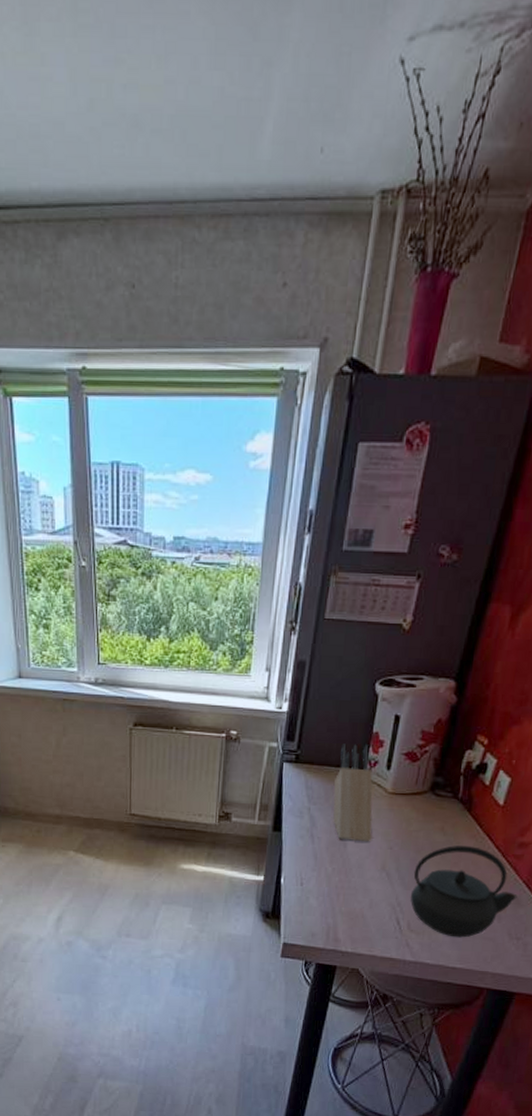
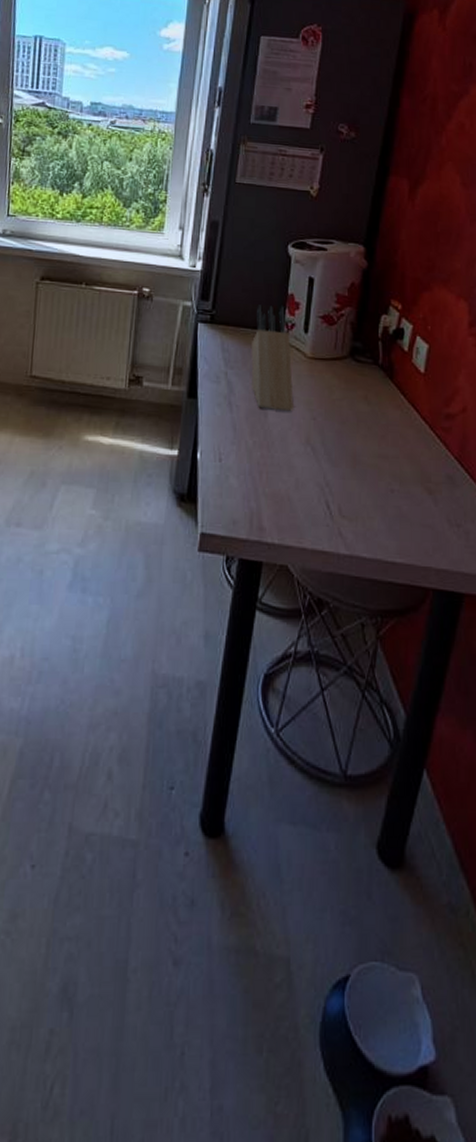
kettle: present [410,845,518,938] -> none [338,416,451,525]

